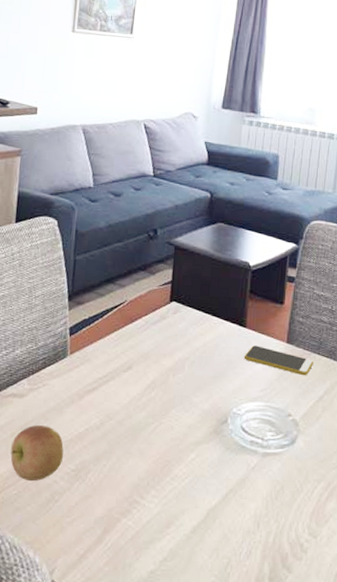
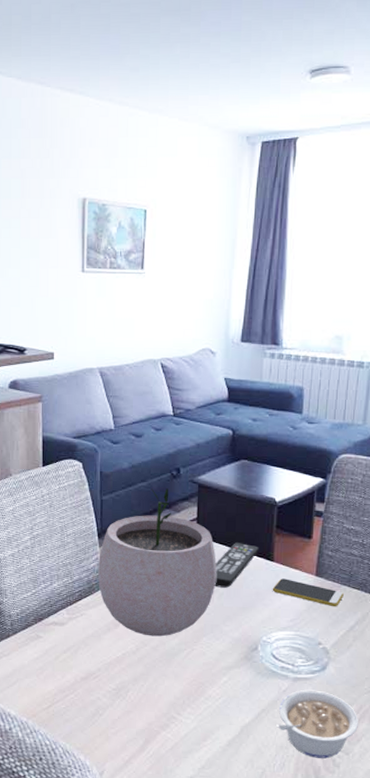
apple: present [10,425,64,482] -> none [57,650,104,698]
plant pot: none [64,248,190,409] -> present [98,487,217,637]
remote control: none [186,307,232,355] -> present [214,543,259,588]
legume: none [244,466,327,544] -> present [276,689,358,759]

